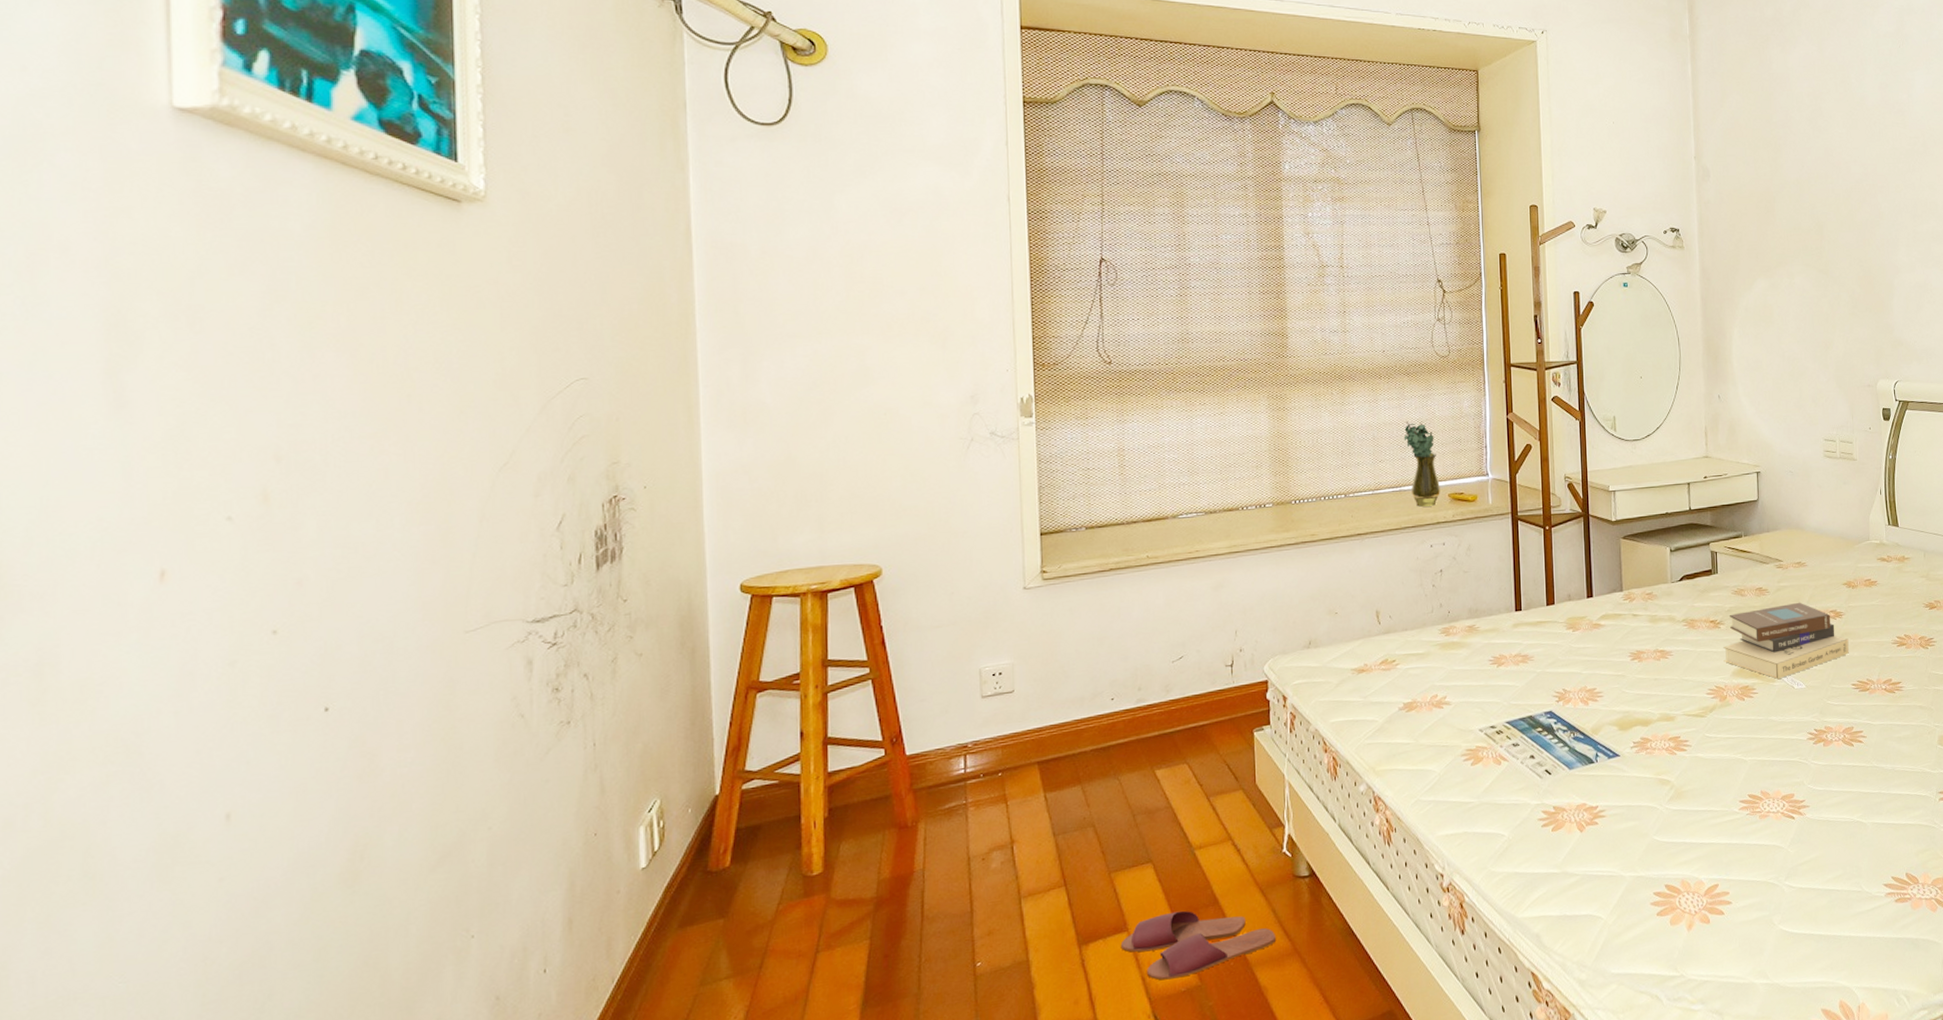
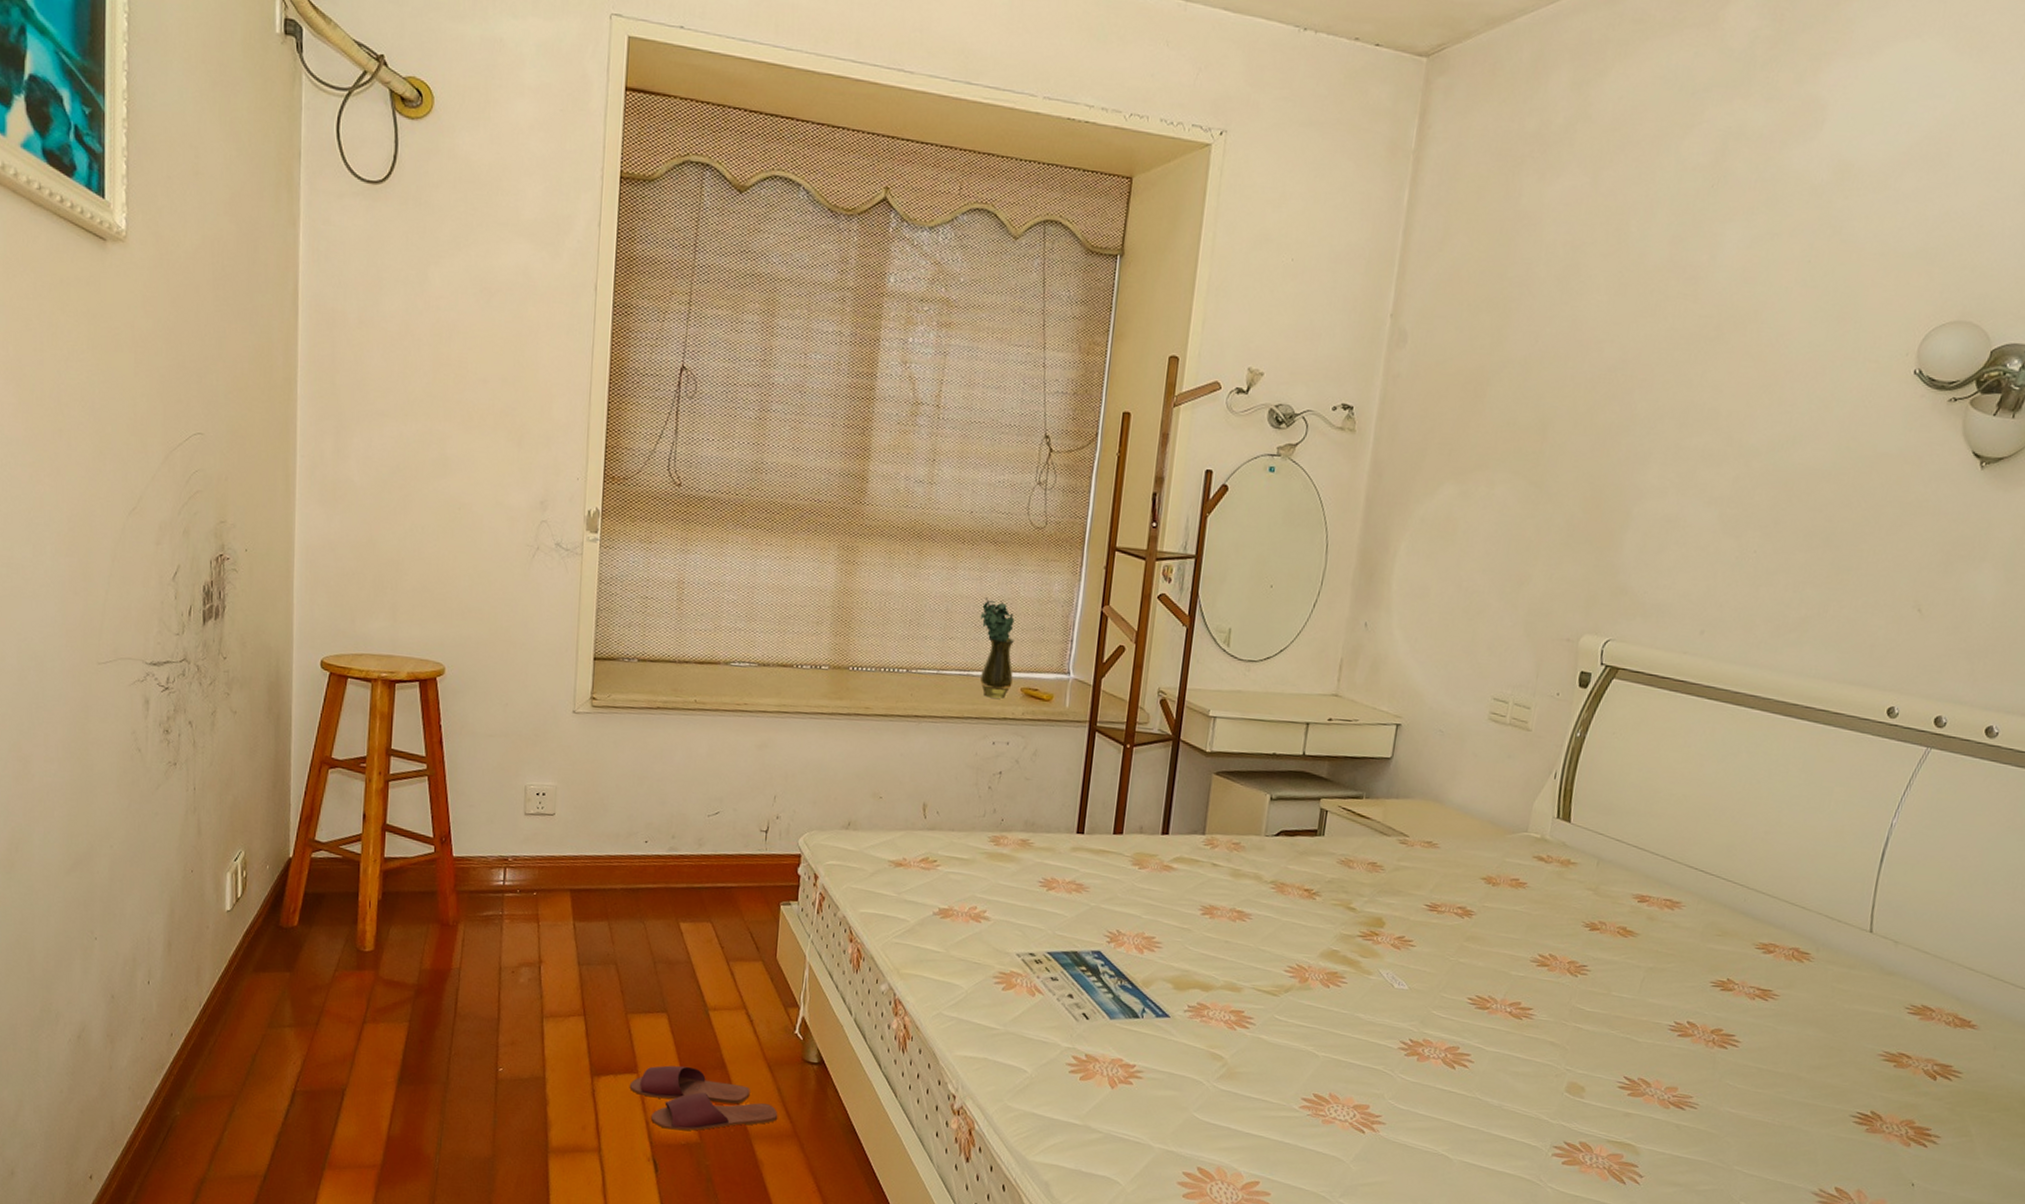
books: present [1723,602,1849,680] -> none [1312,886,1475,973]

